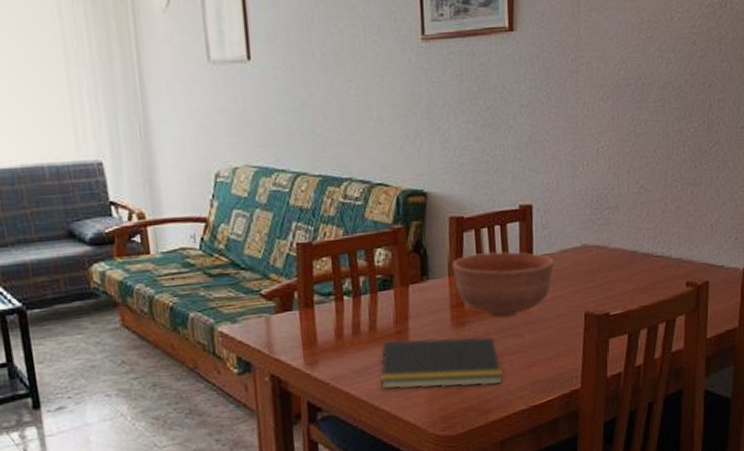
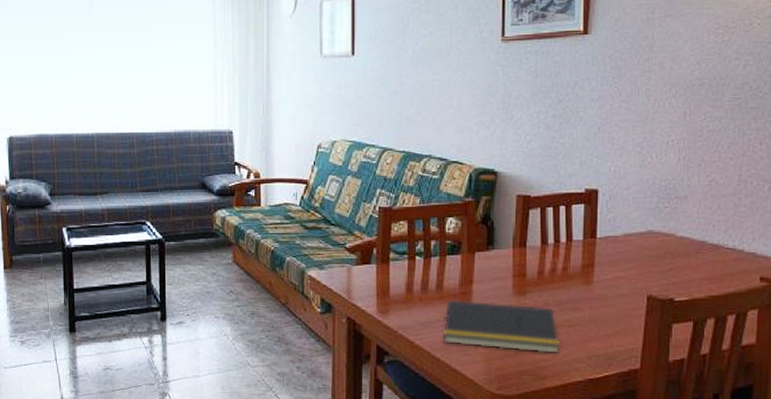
bowl: present [452,251,554,317] -> none [517,229,617,290]

